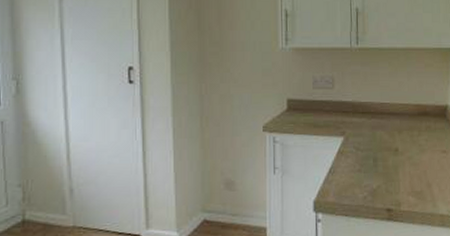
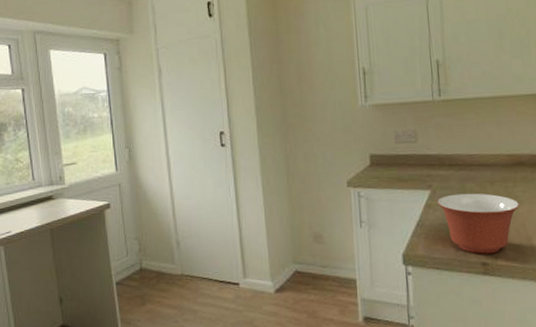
mixing bowl: none [350,140,422,200] -> present [437,193,519,254]

